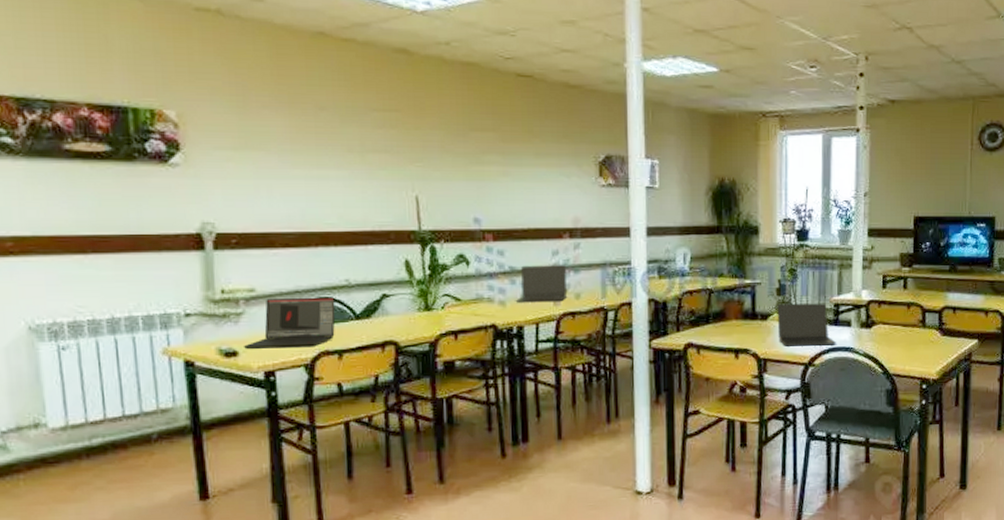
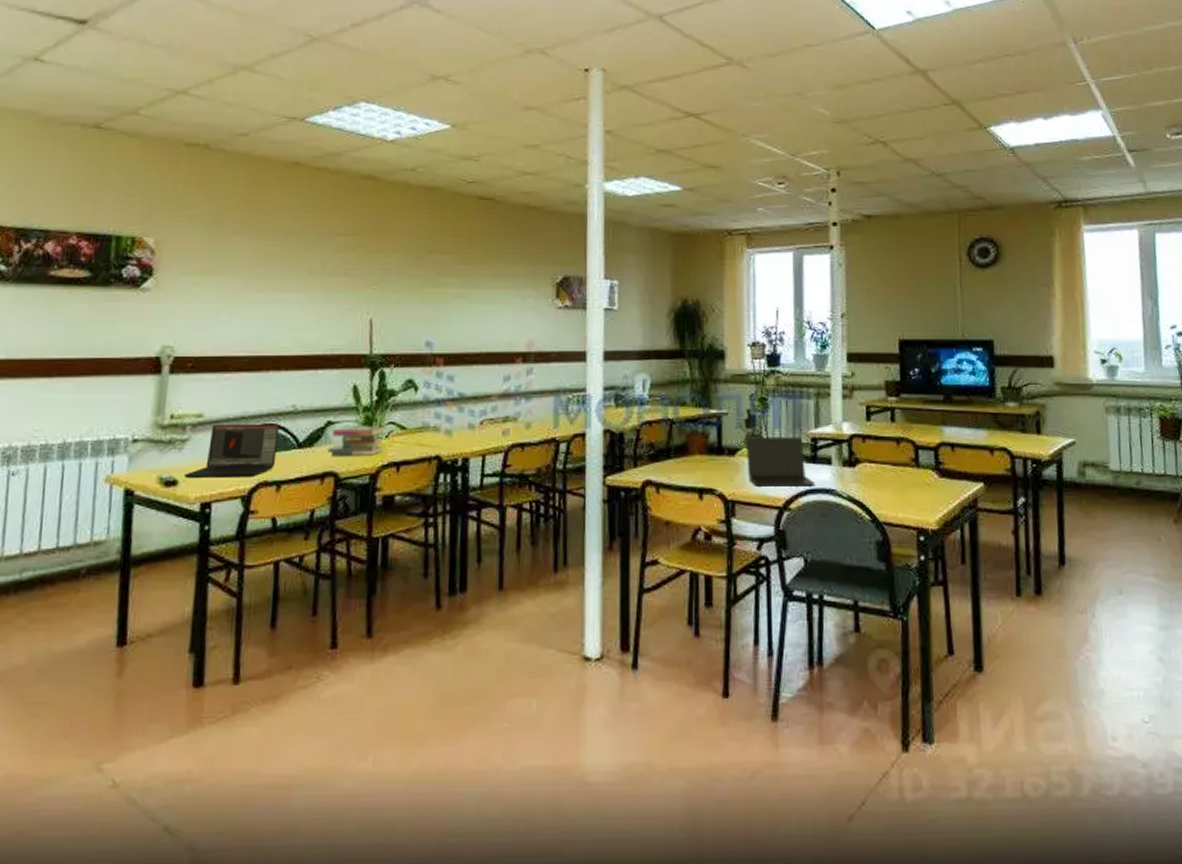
books: none [385,298,439,326] -> present [327,426,383,456]
laptop: present [516,265,566,303] -> none [463,392,517,432]

